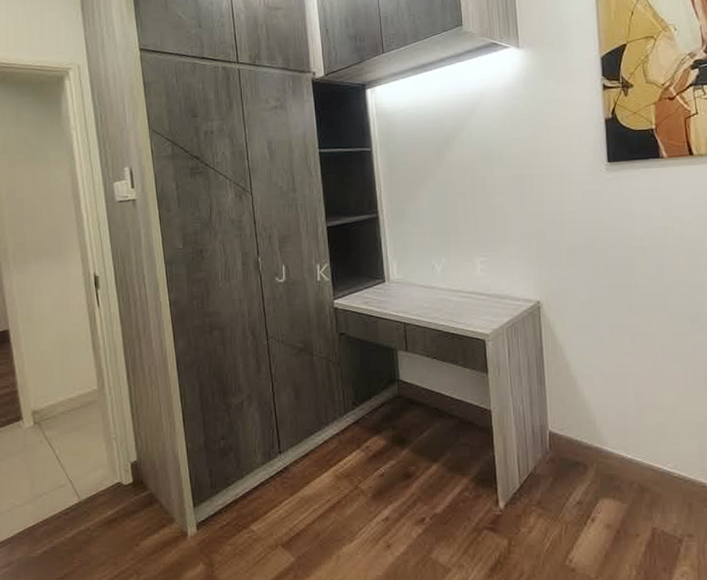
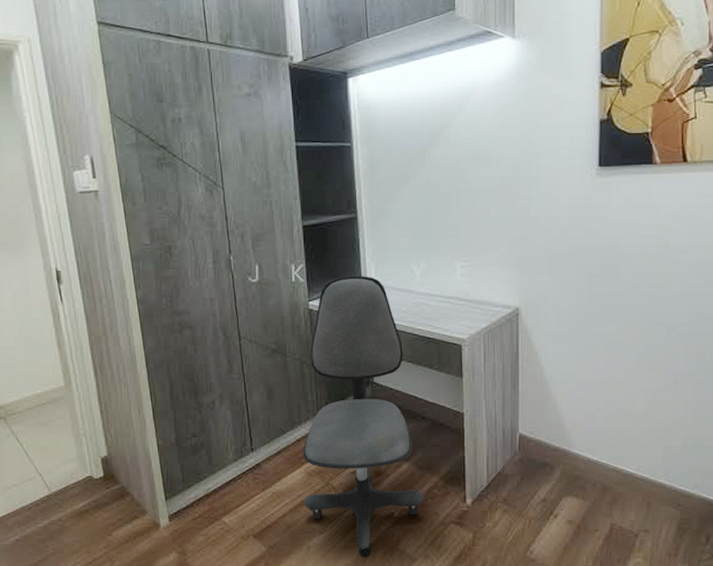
office chair: none [330,273,455,569] -> present [302,276,424,558]

